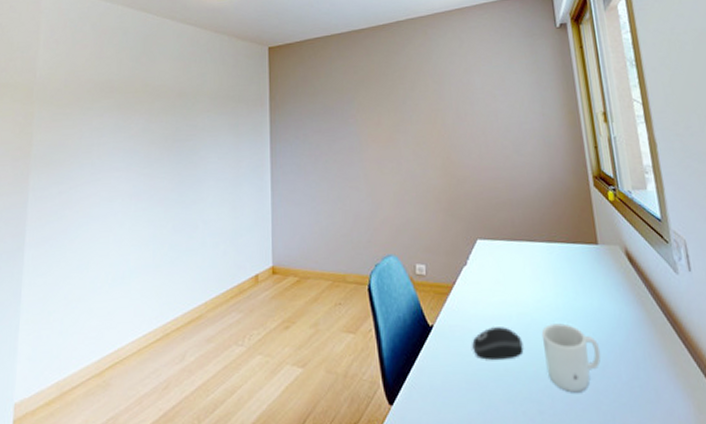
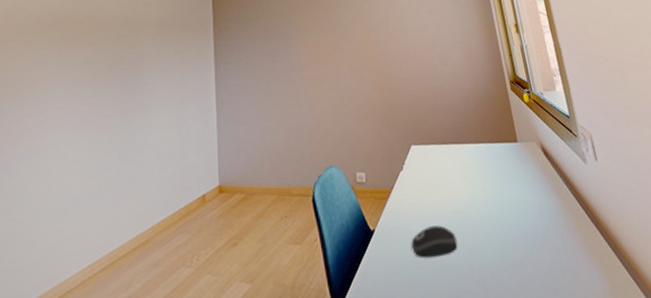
mug: present [541,323,601,393] -> none [473,217,527,282]

